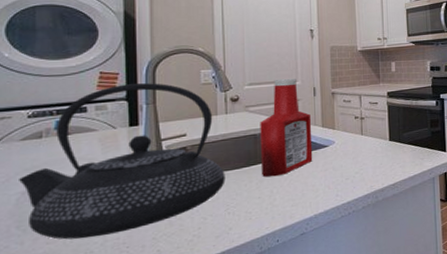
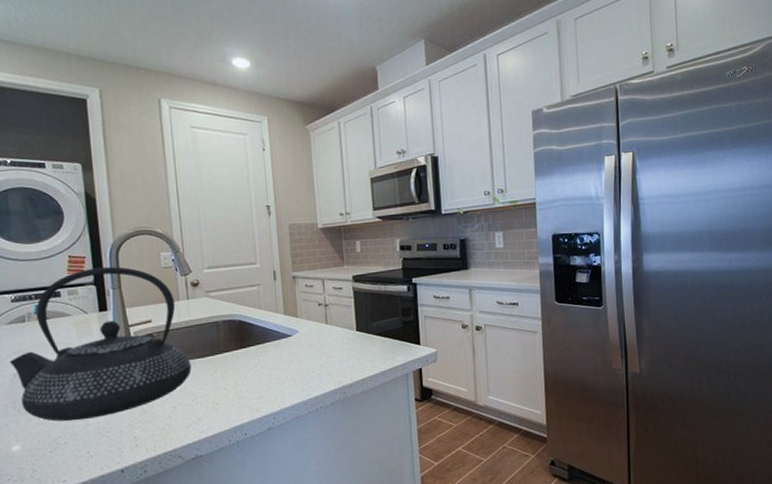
ketchup bottle: present [260,78,313,177] -> none [221,260,277,367]

